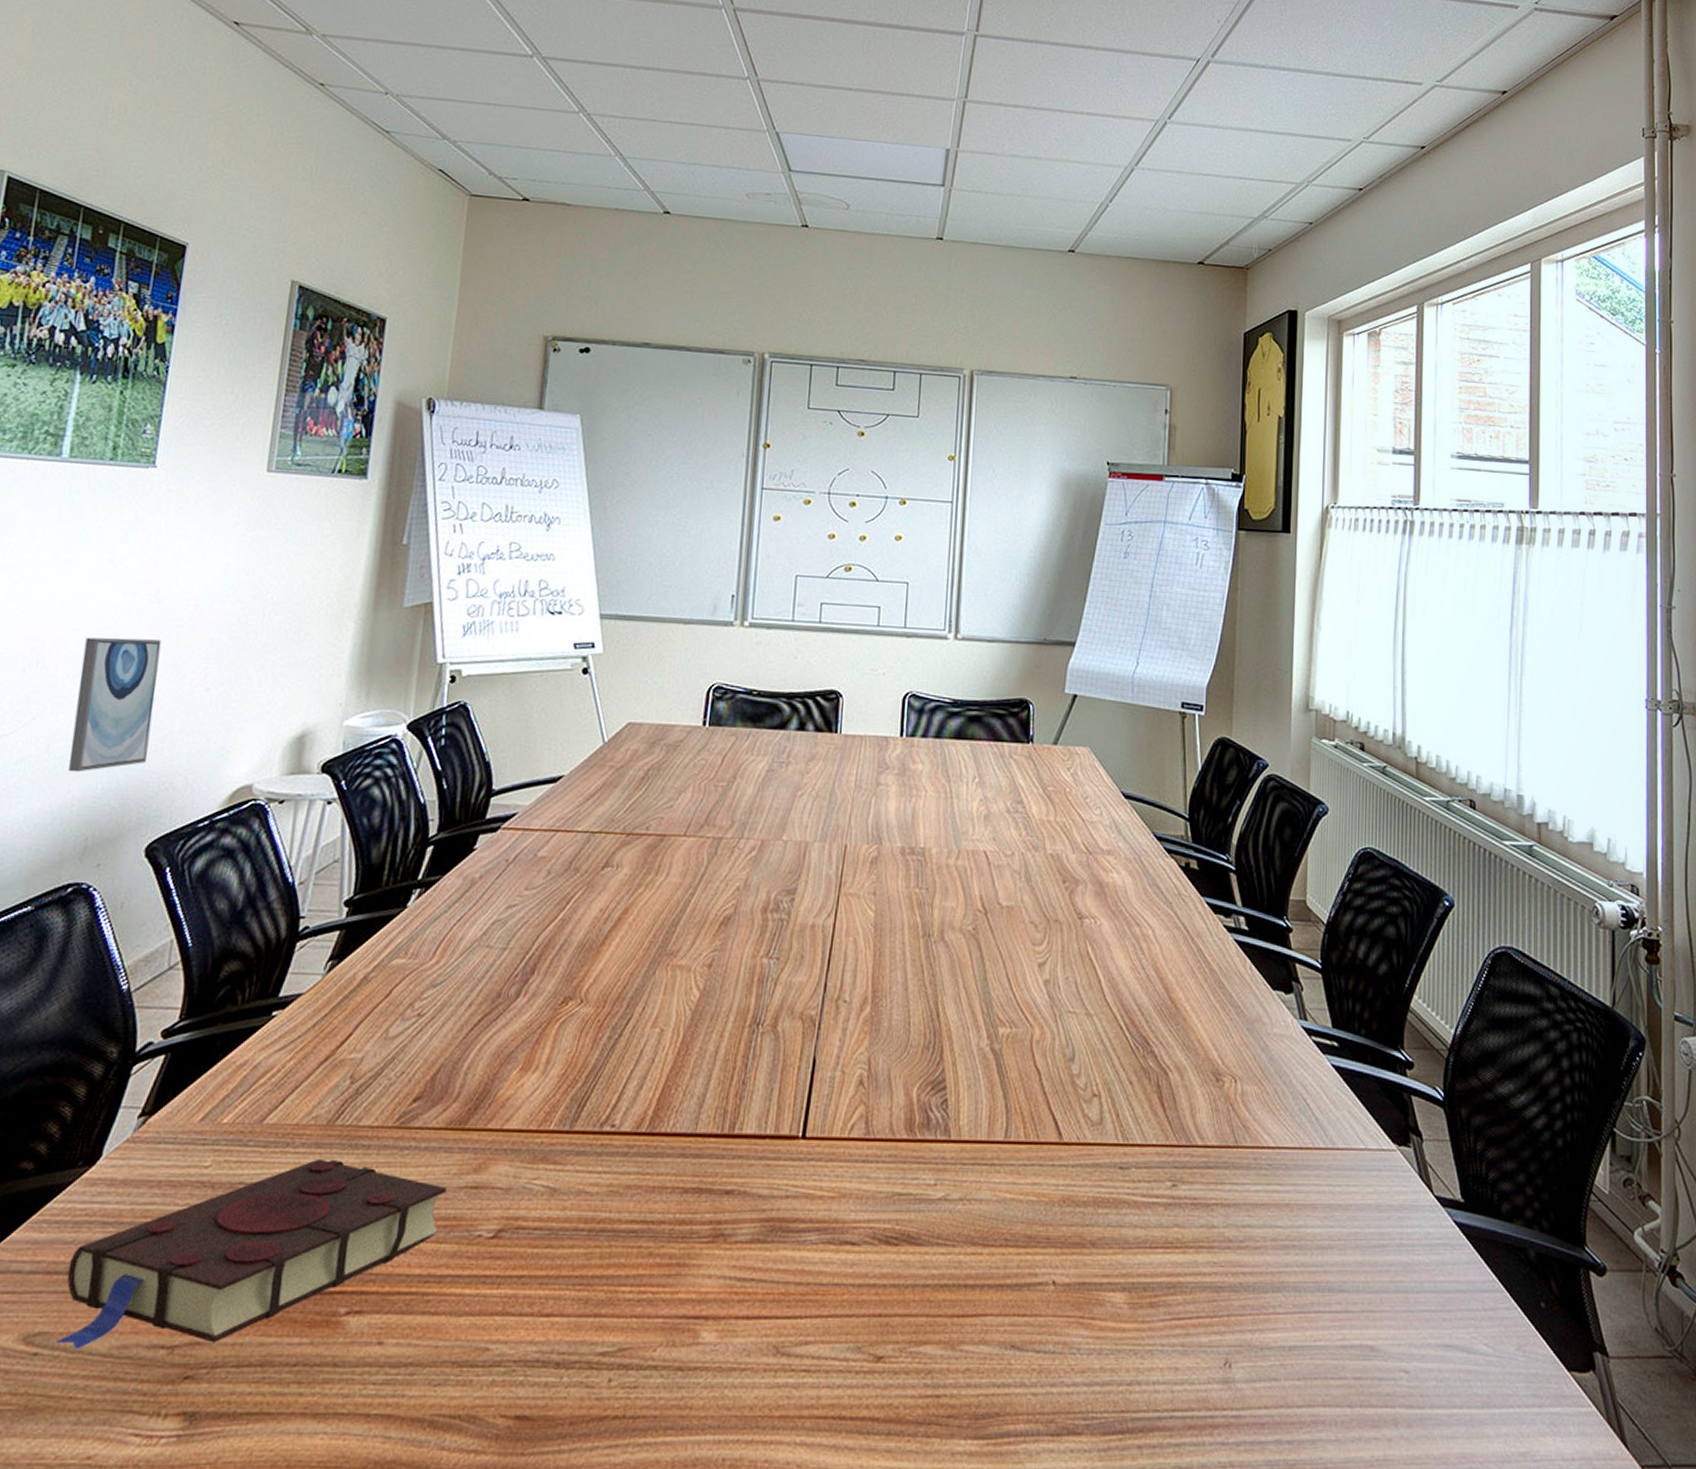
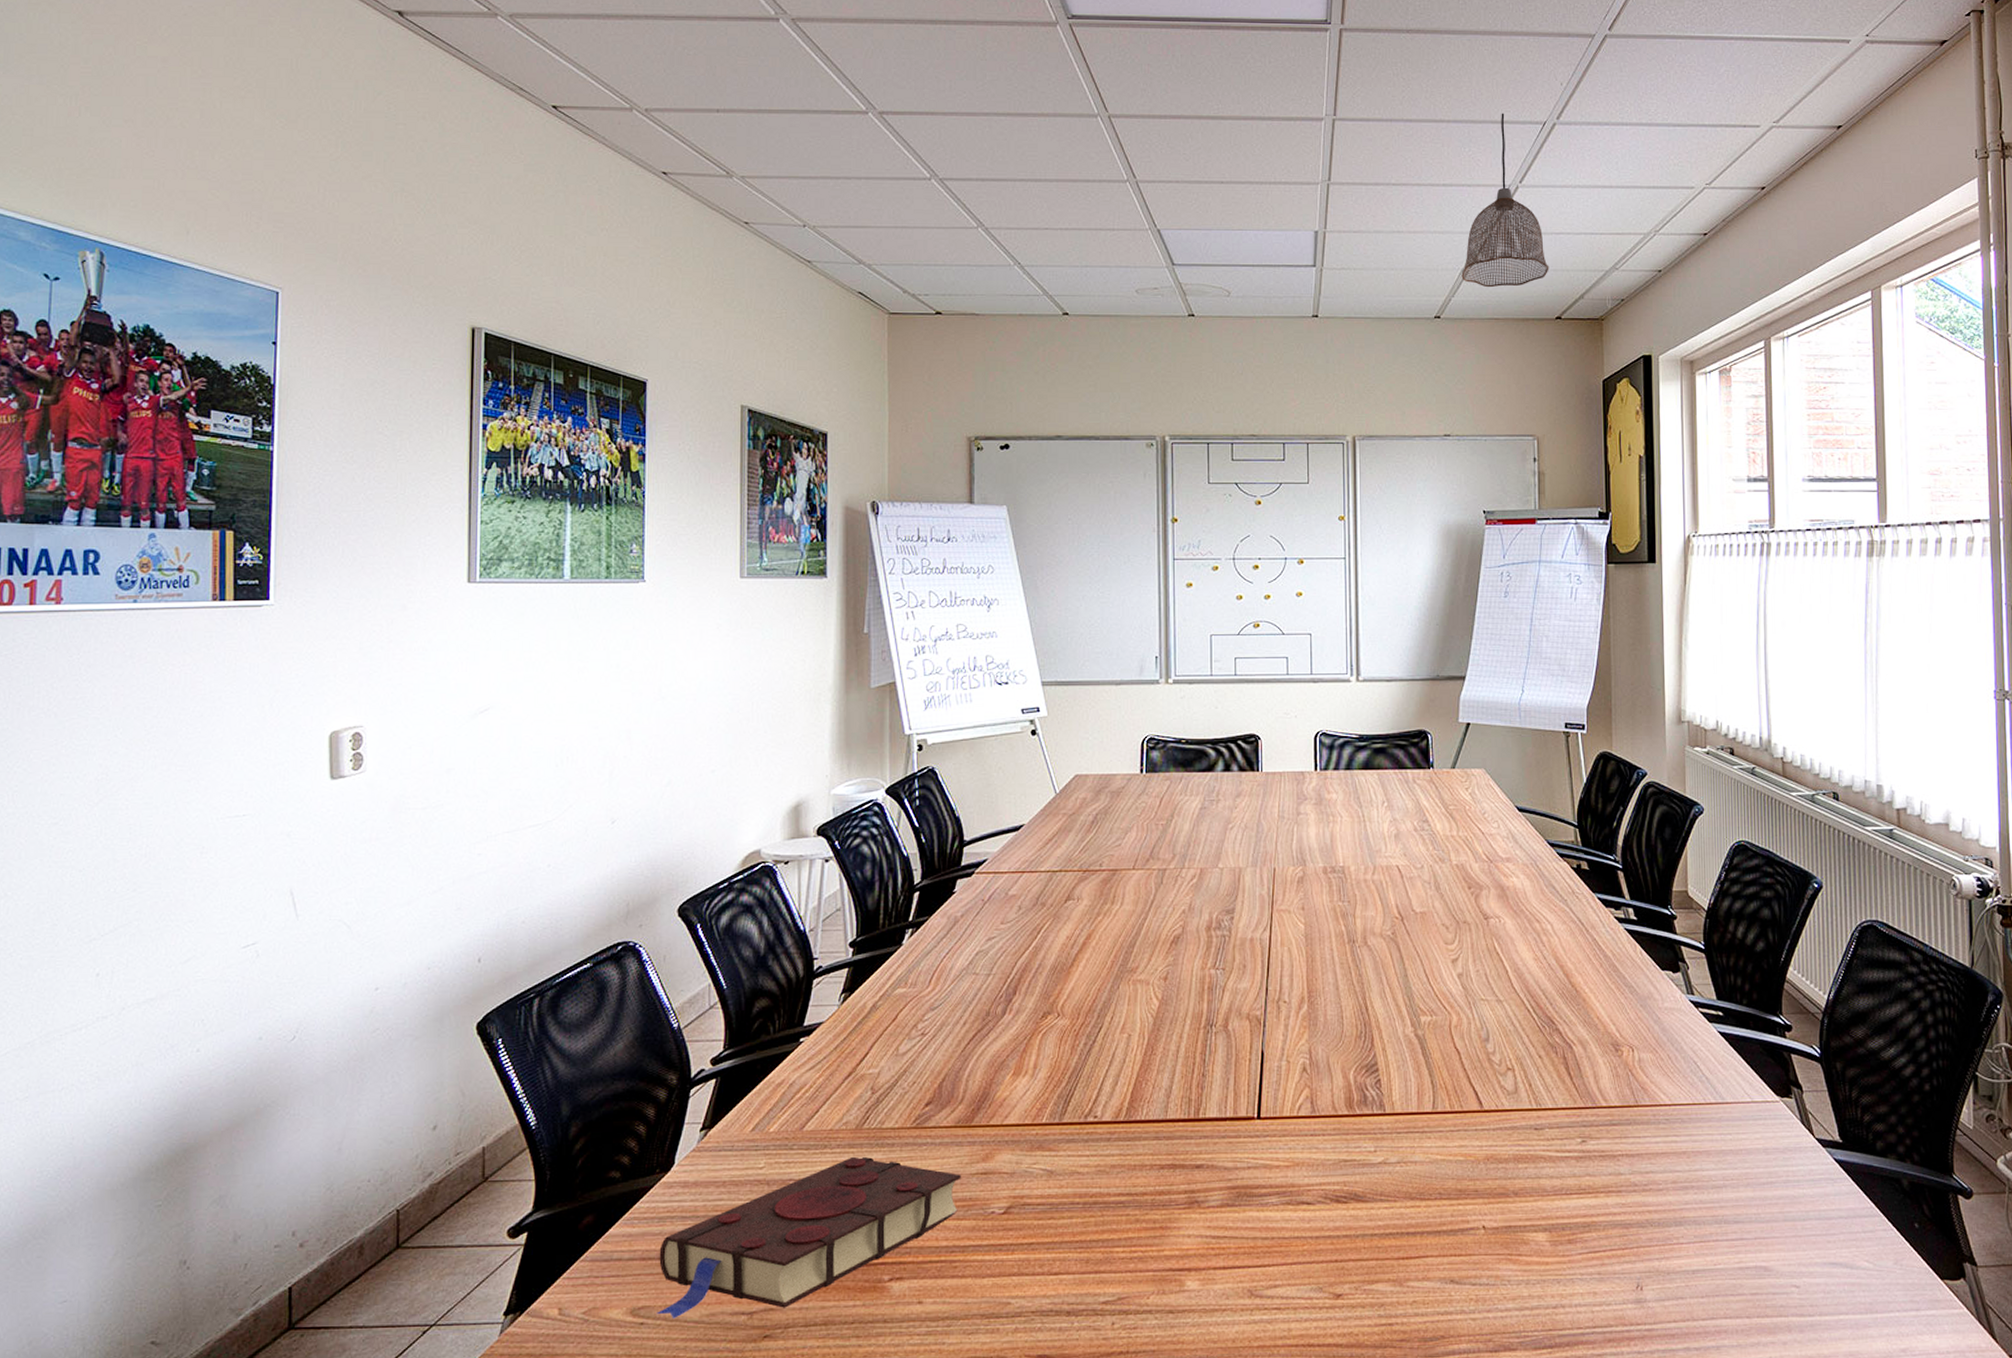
wall art: present [68,637,162,773] -> none [604,732,670,849]
pendant lamp: none [1100,45,1194,226] -> present [1461,113,1549,288]

